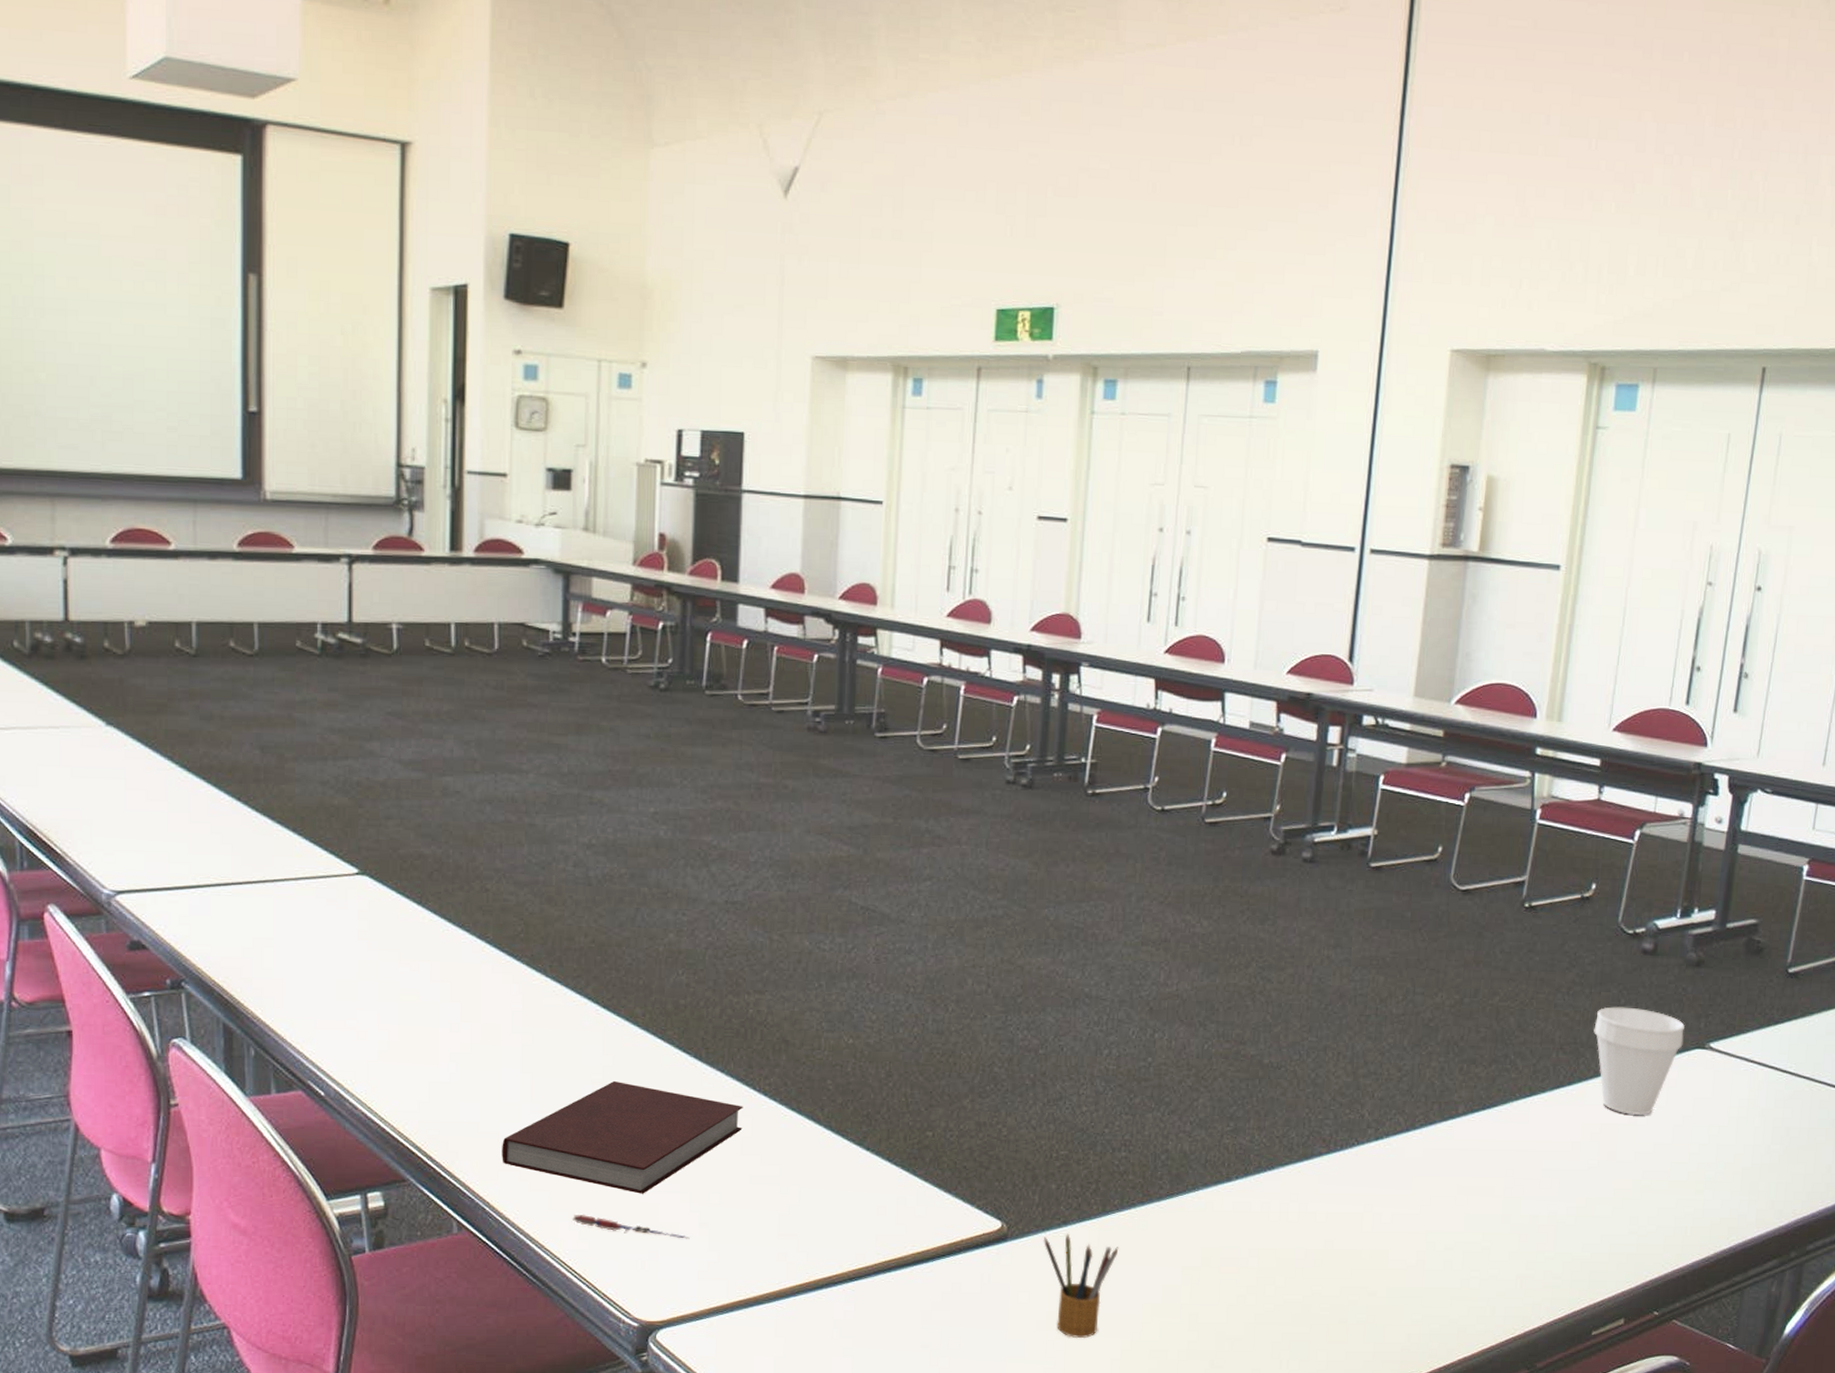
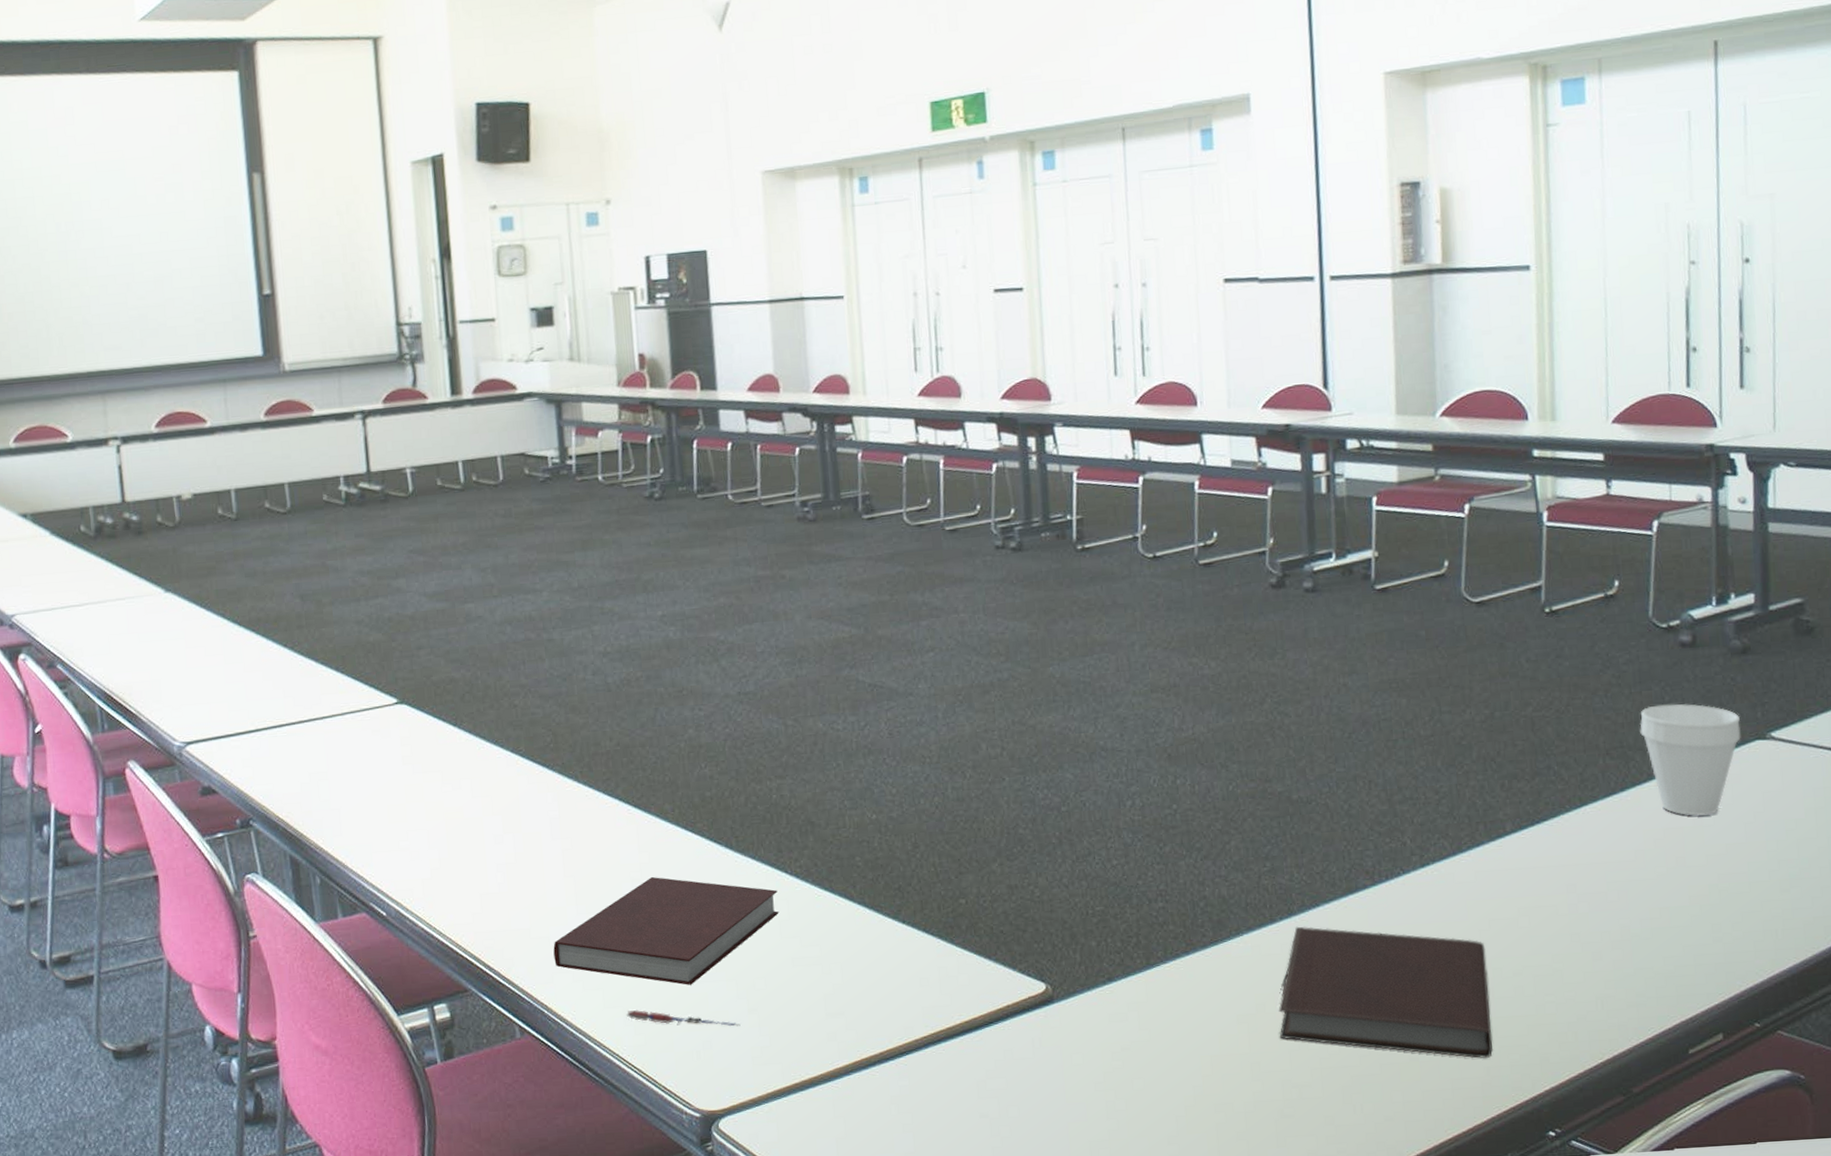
pencil box: present [1043,1233,1119,1339] -> none [1090,990,1169,1098]
notebook: none [1220,1186,1423,1326] -> present [1278,926,1494,1059]

